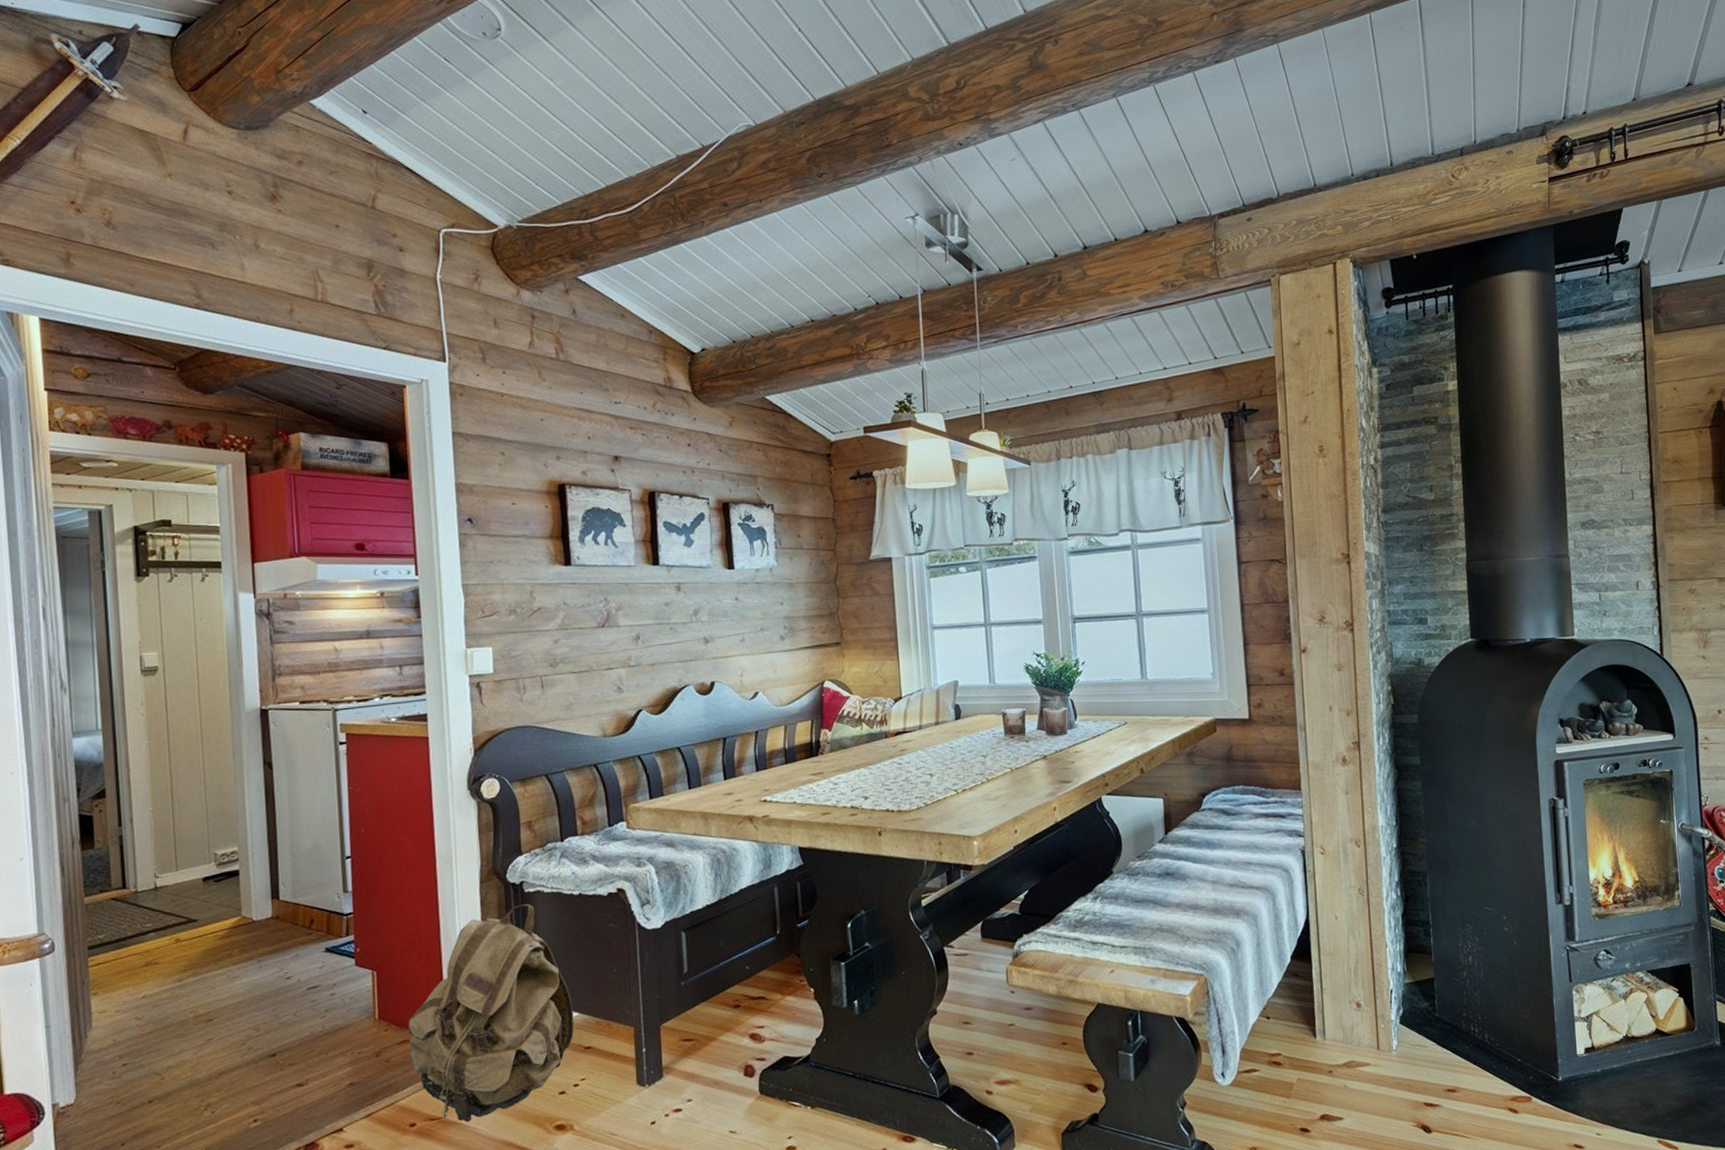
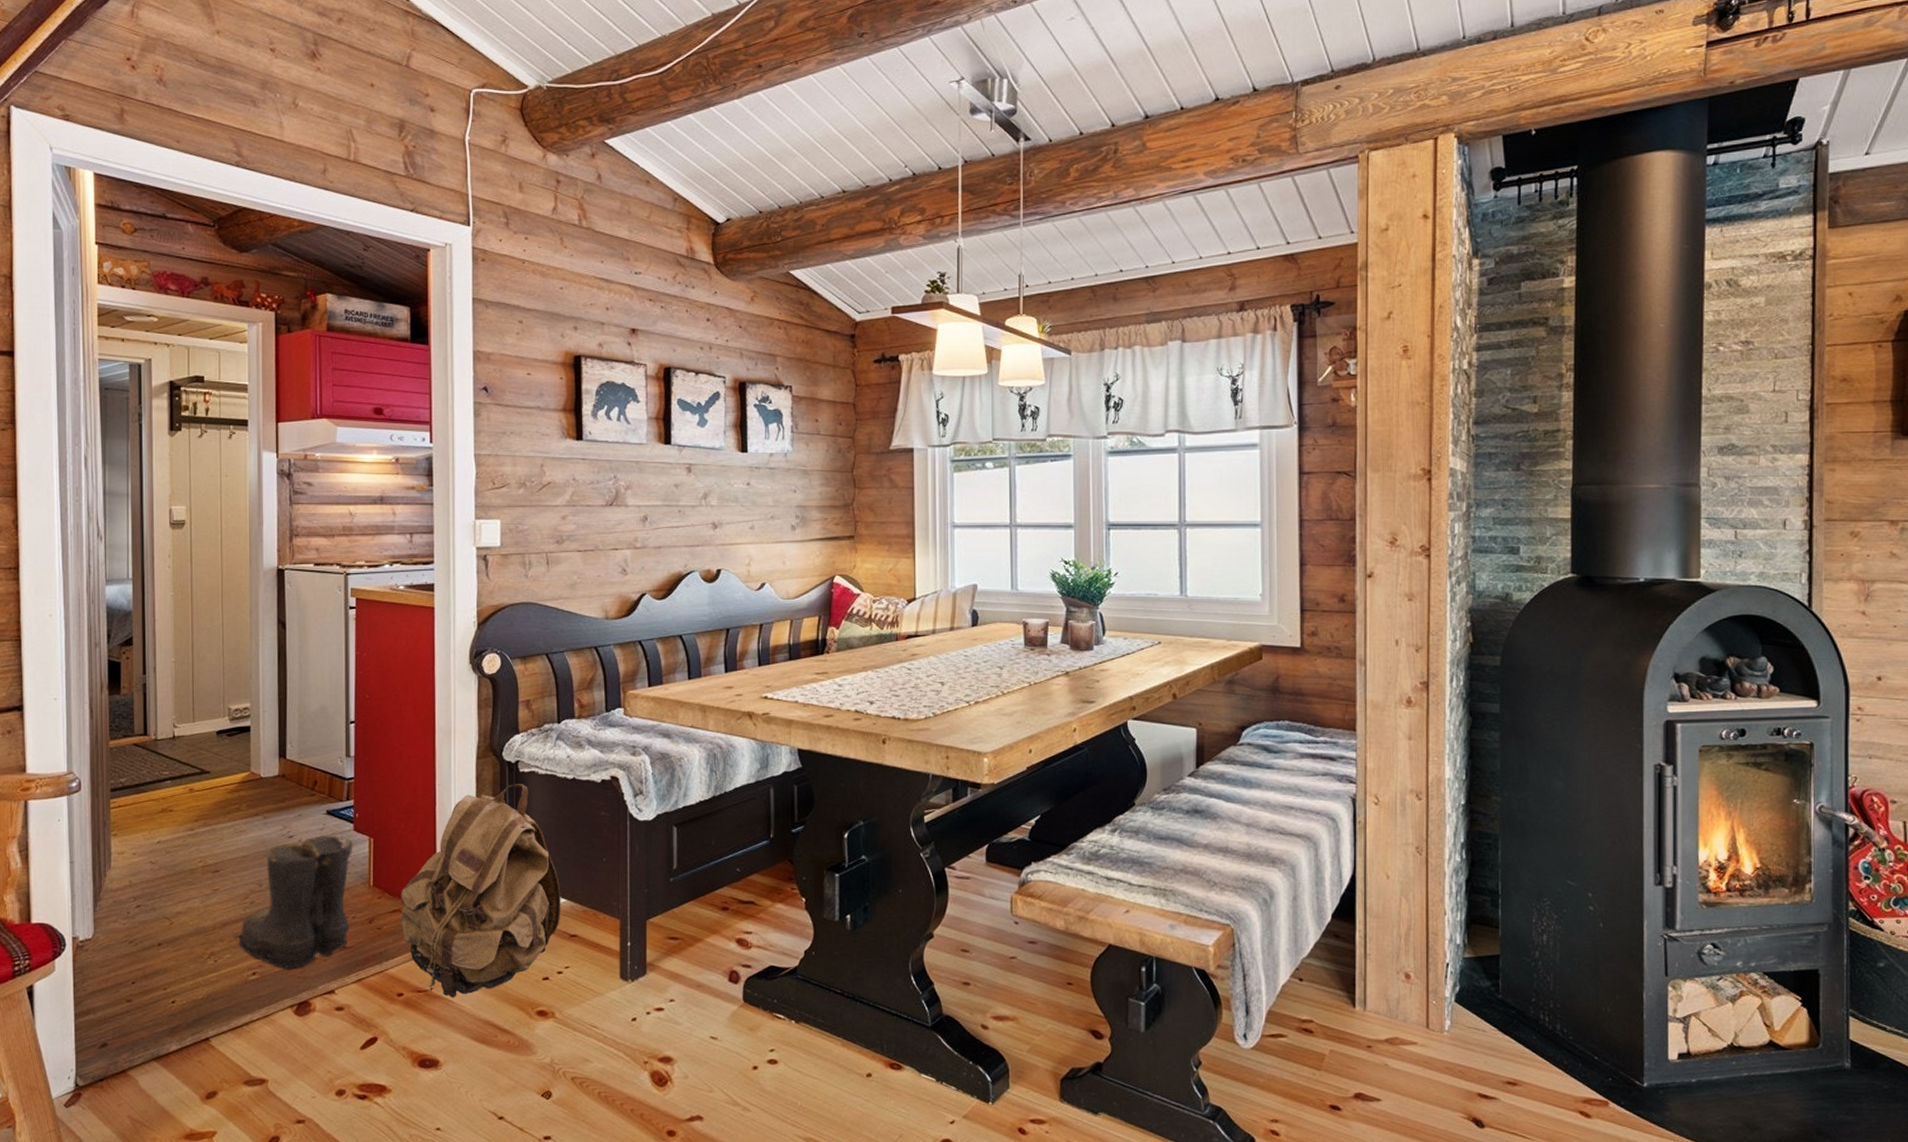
boots: none [232,972,356,1113] -> present [234,834,353,970]

